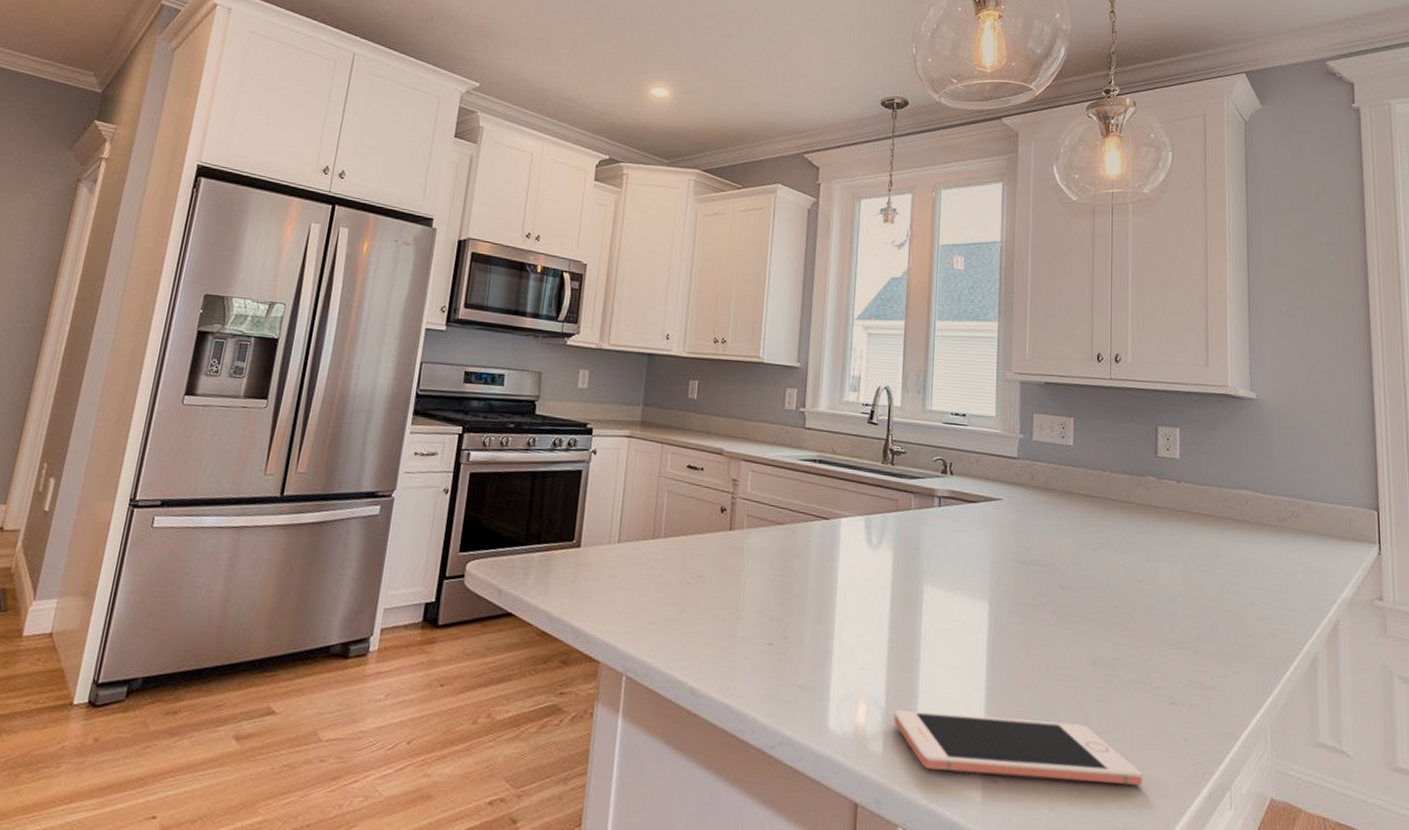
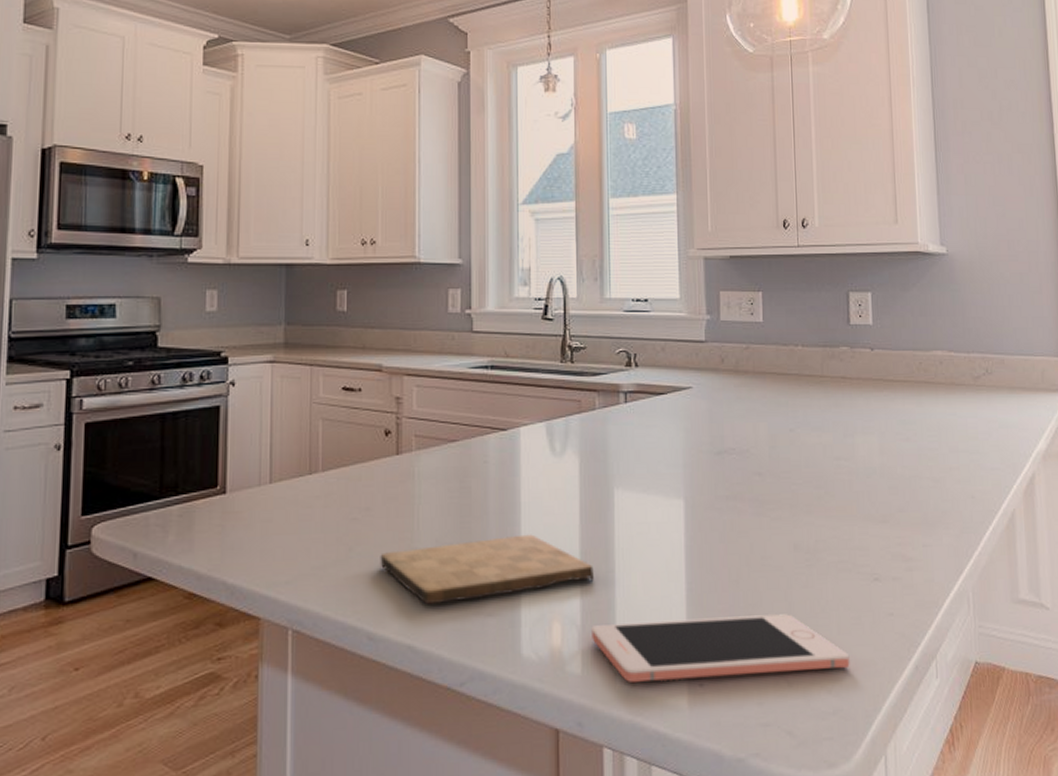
cutting board: none [707,616,900,671] -> present [380,534,594,605]

